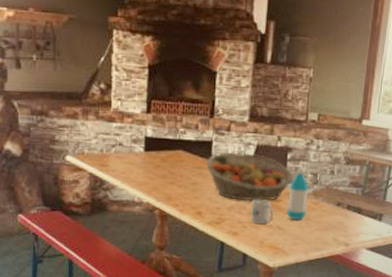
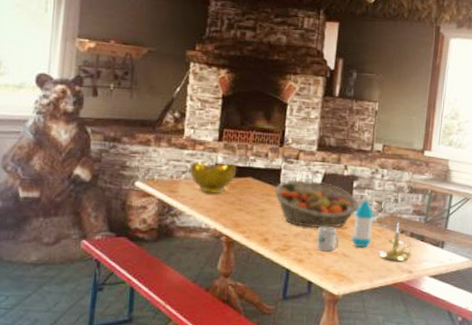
decorative bowl: none [119,135,167,168] -> present [189,161,237,194]
candle holder: none [314,194,349,234] -> present [378,222,413,262]

